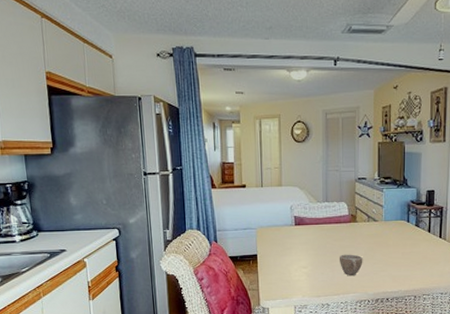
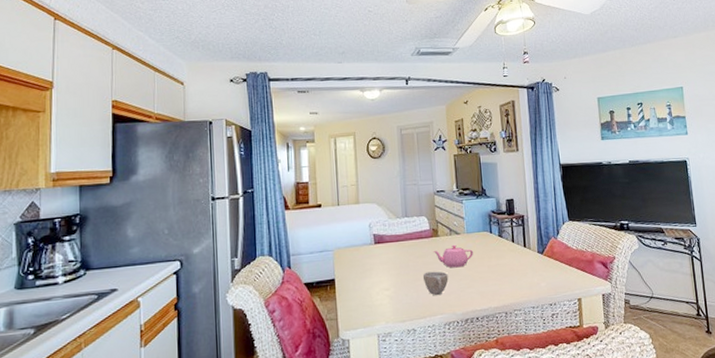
teapot: none [350,231,389,253] -> present [433,244,473,268]

